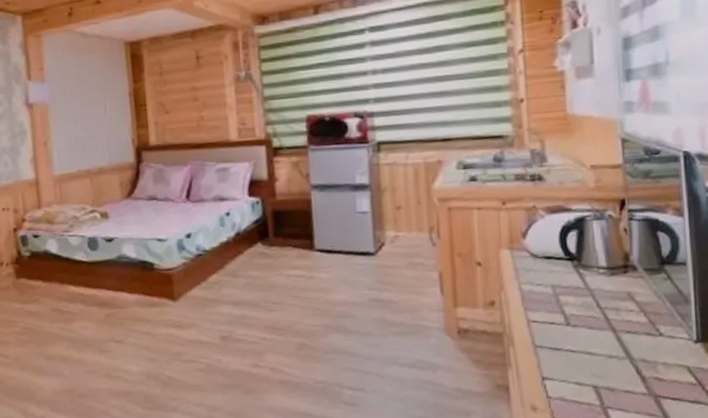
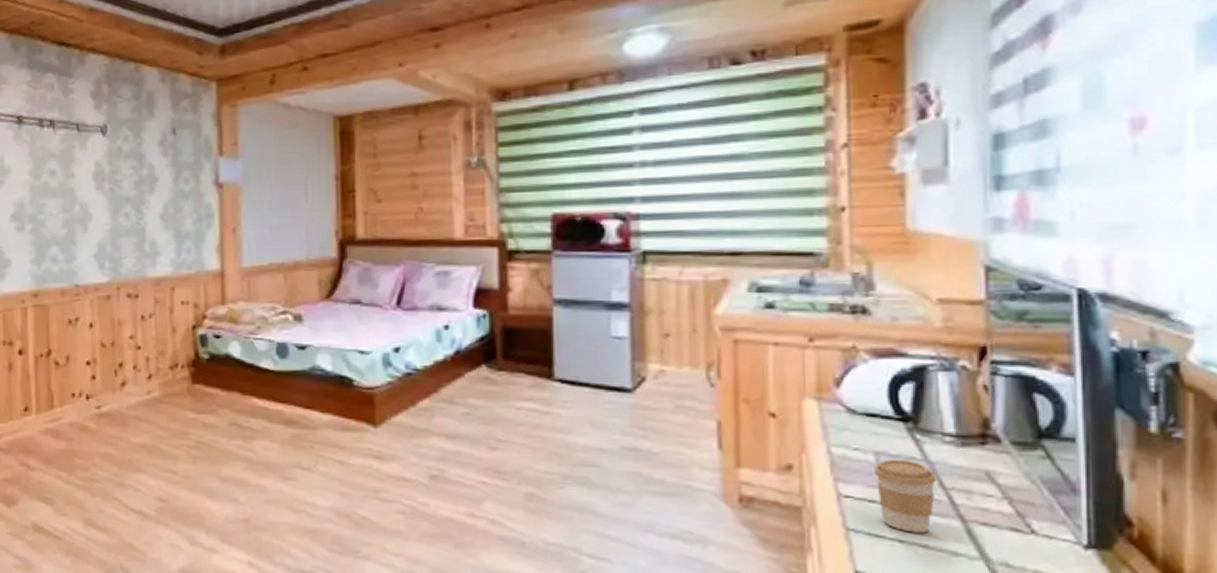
coffee cup: none [552,289,596,344] -> present [874,459,938,533]

